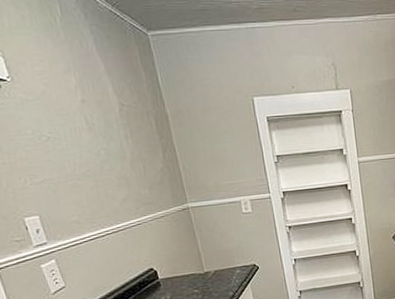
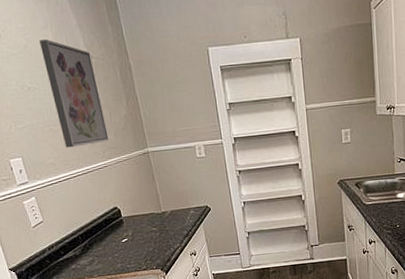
wall art: none [60,85,143,204] -> present [39,39,109,148]

